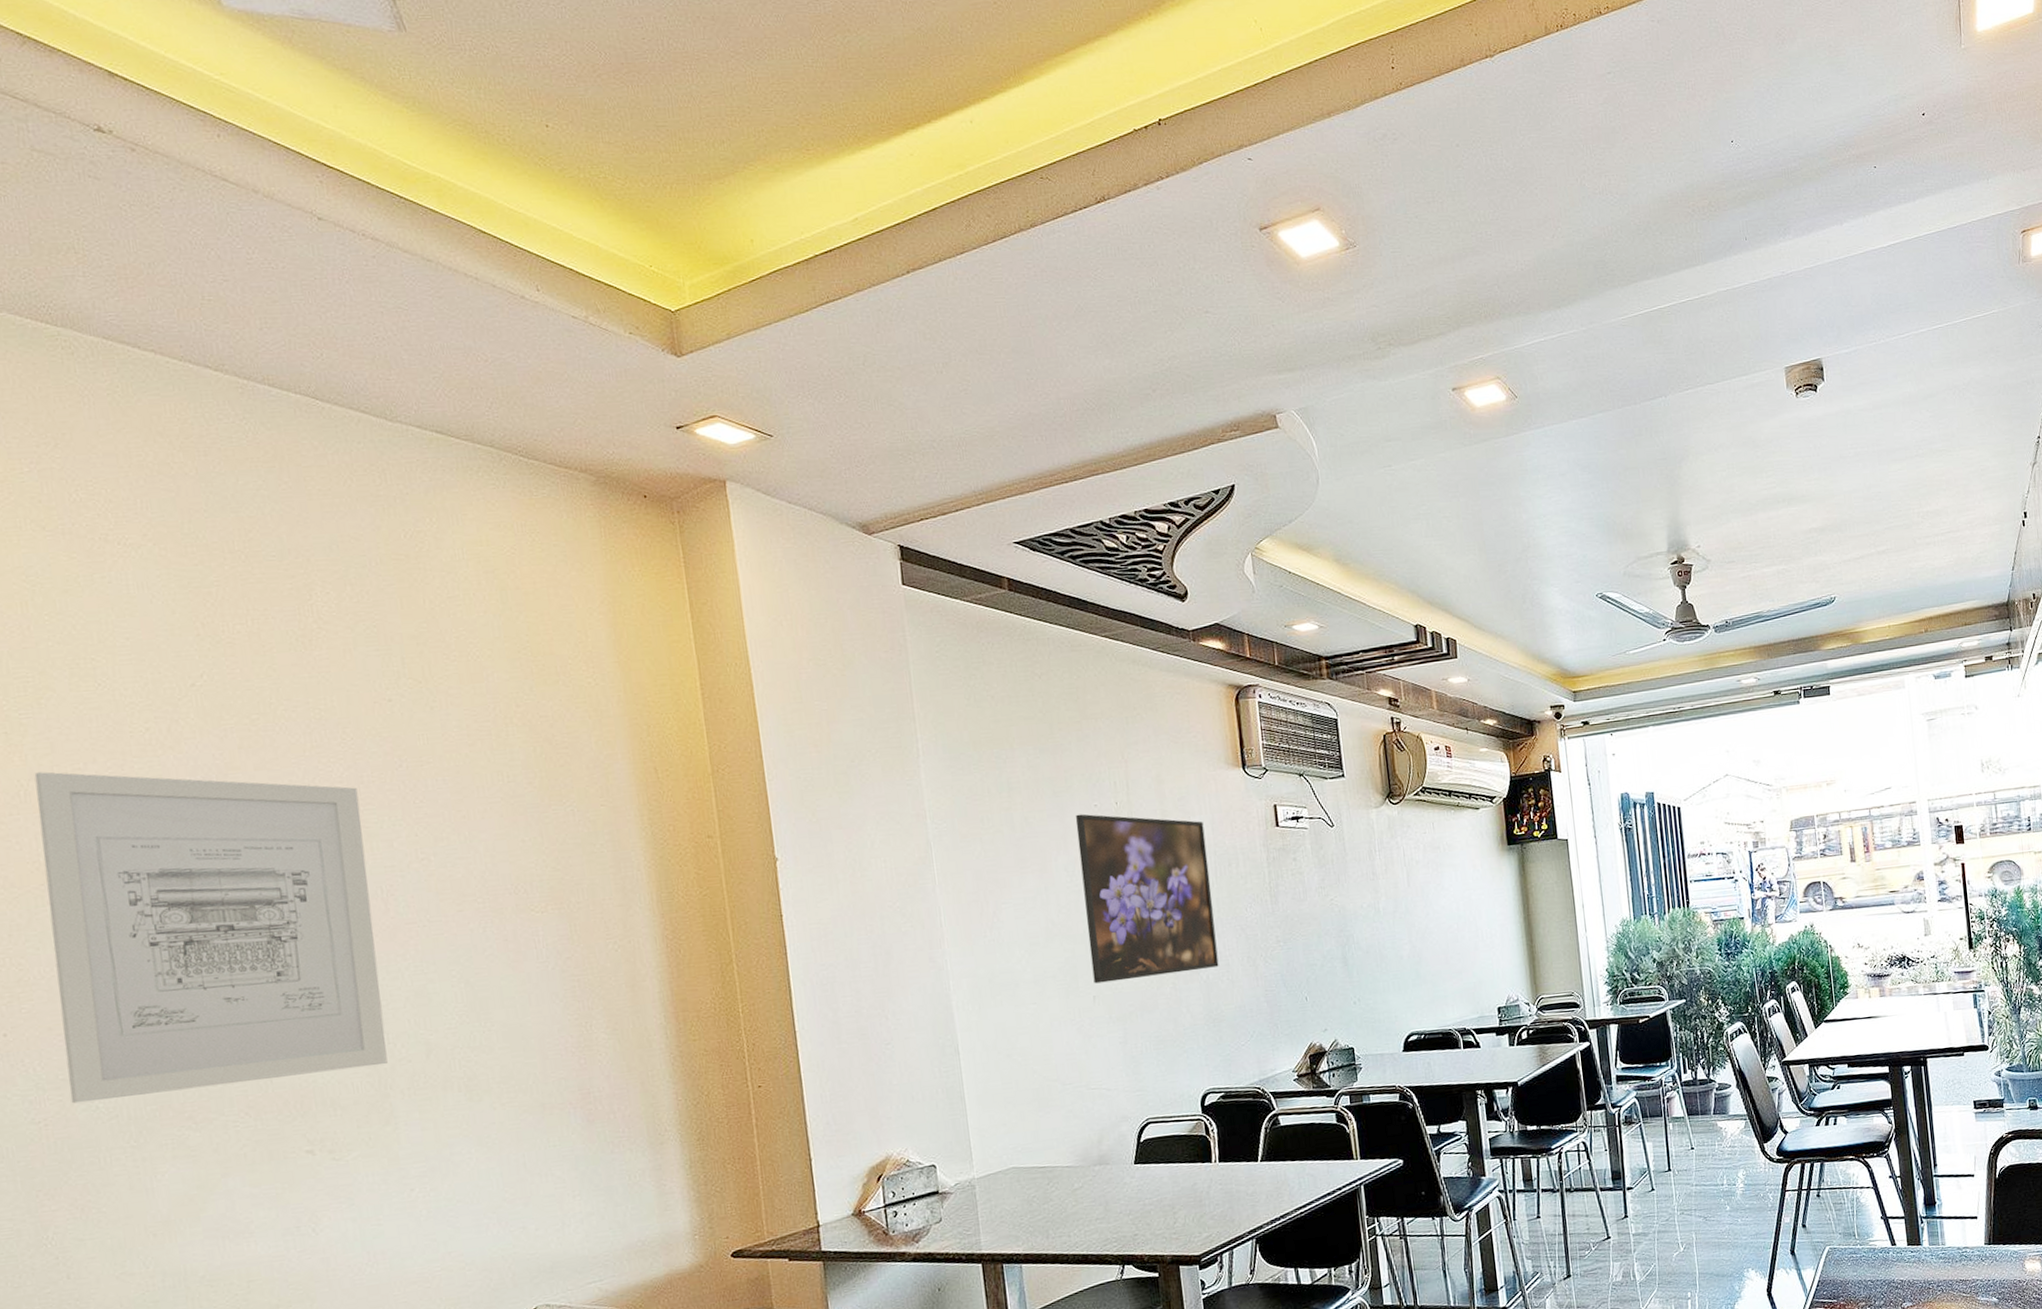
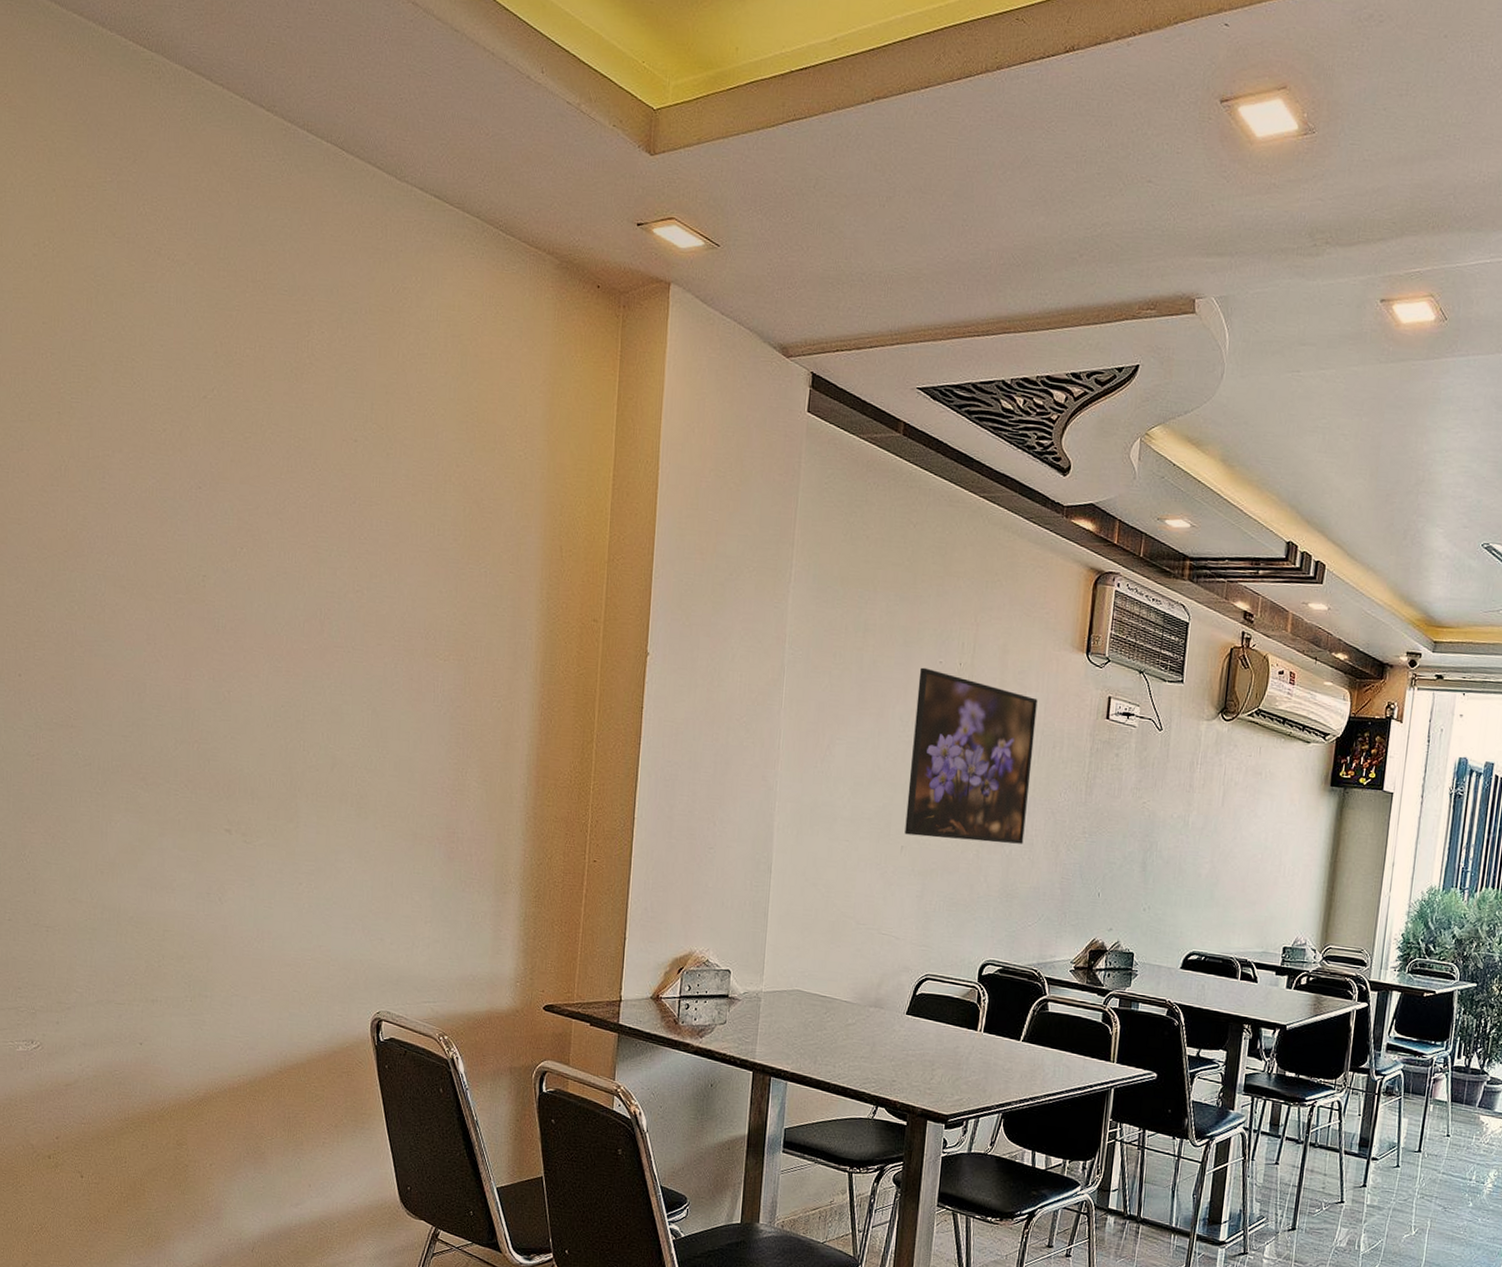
wall art: present [34,772,388,1104] -> none [59,452,317,769]

